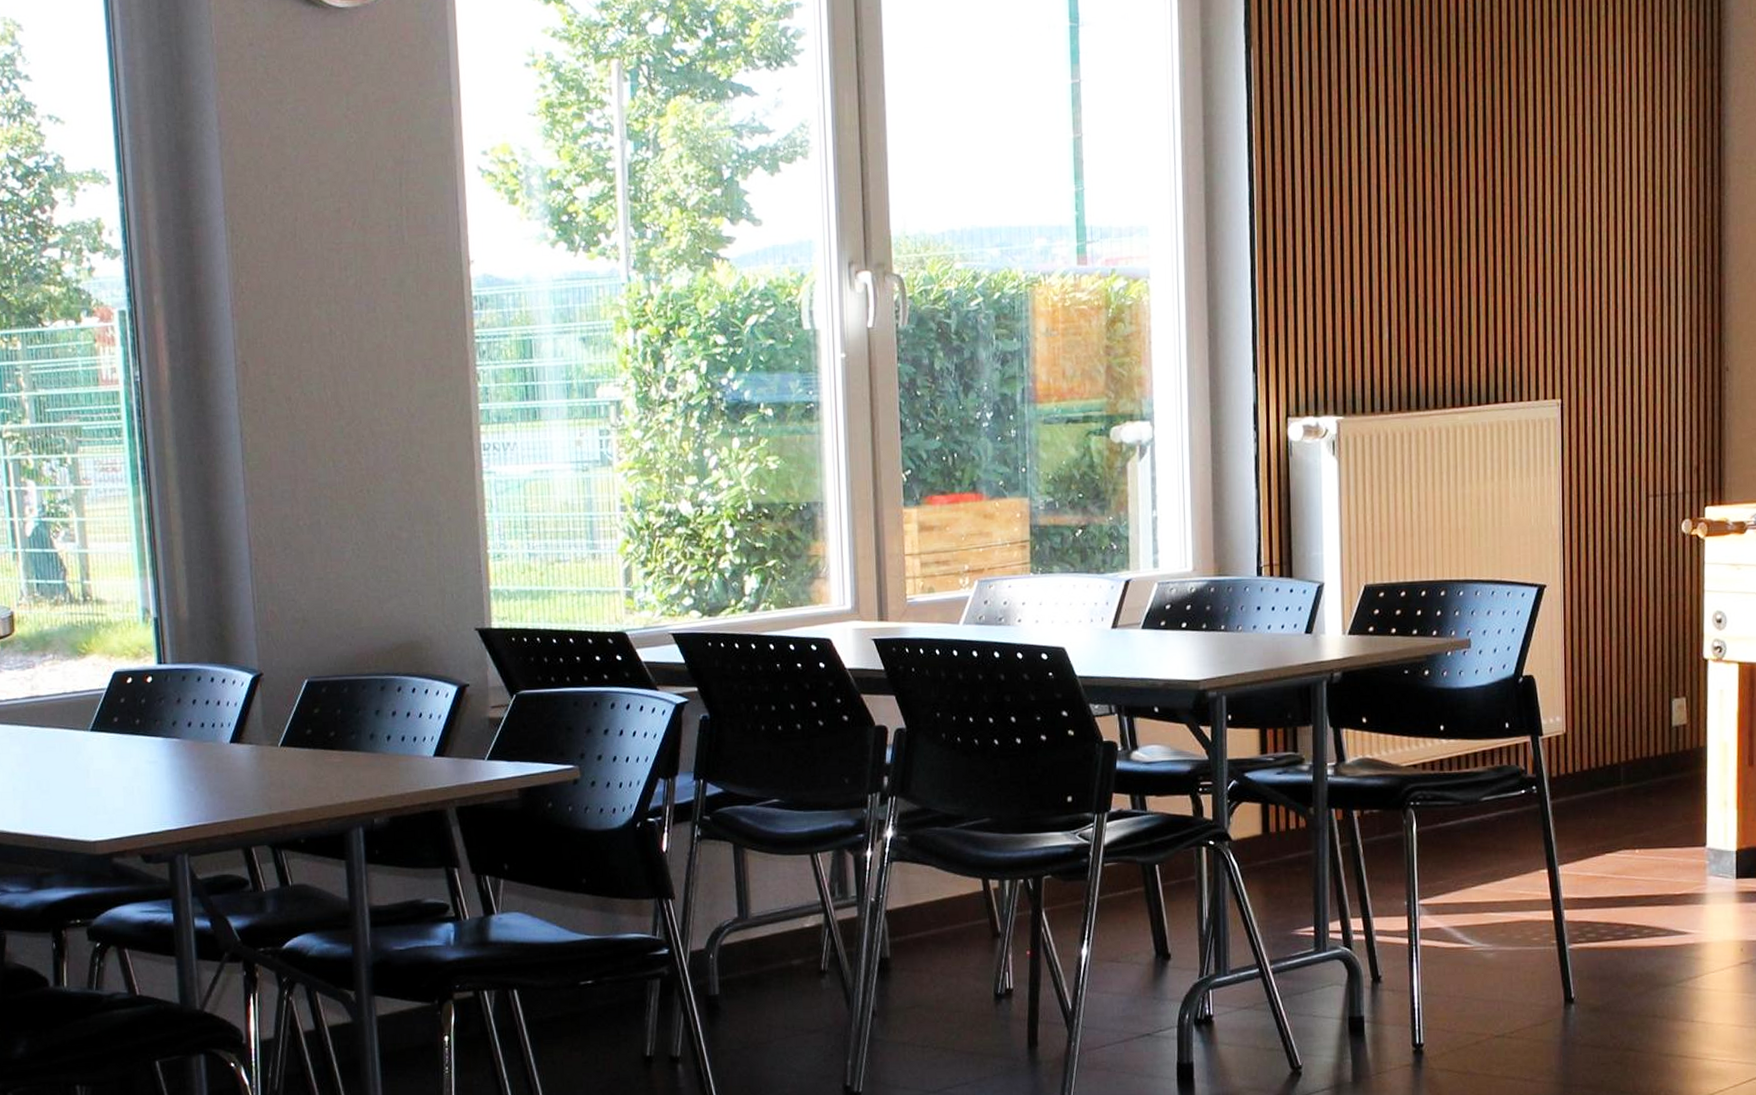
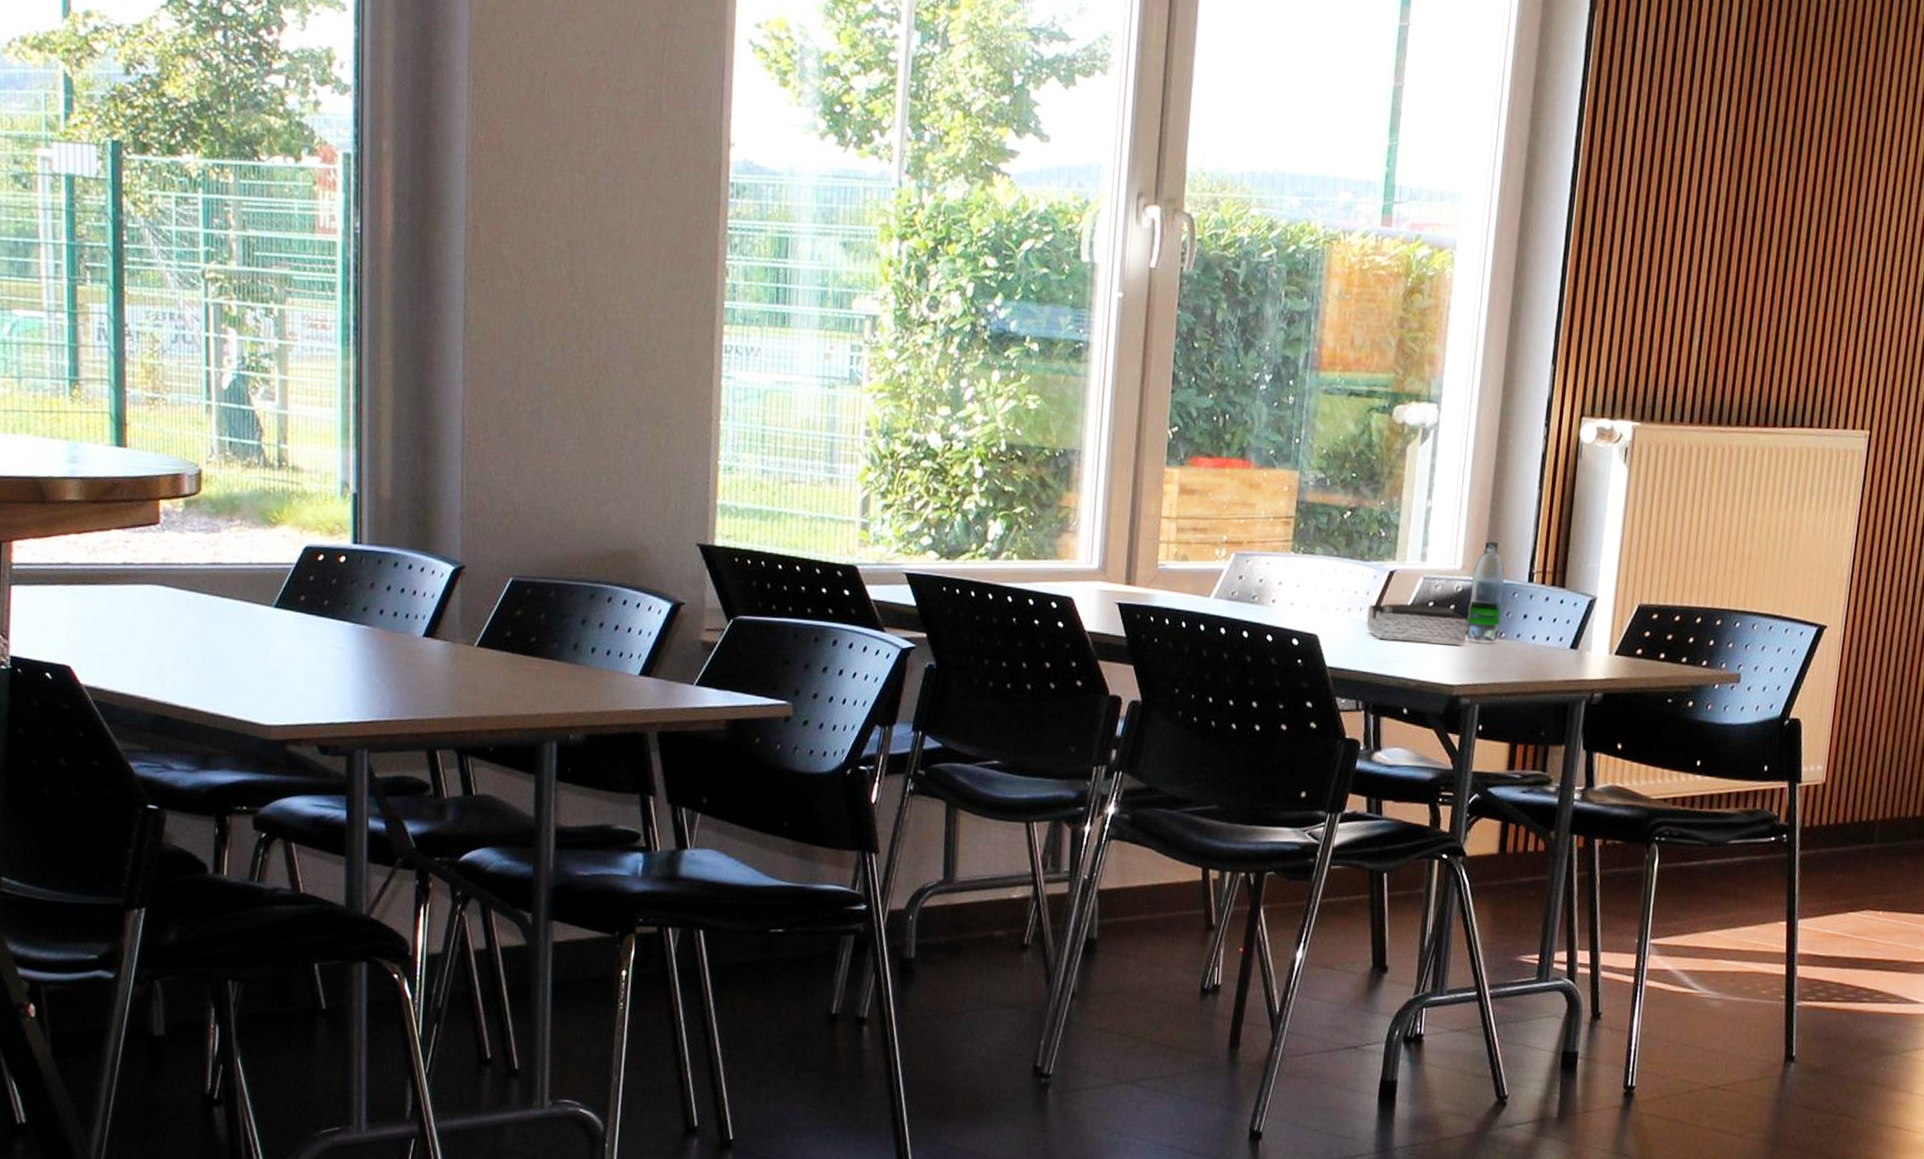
napkin holder: none [1109,607,1206,645] -> present [1366,603,1469,645]
bottle: none [1203,542,1236,638] -> present [1466,541,1505,644]

